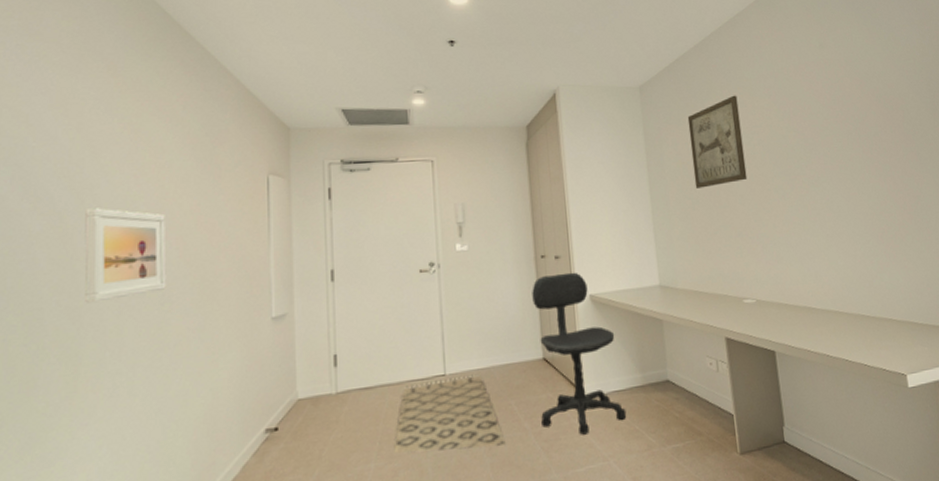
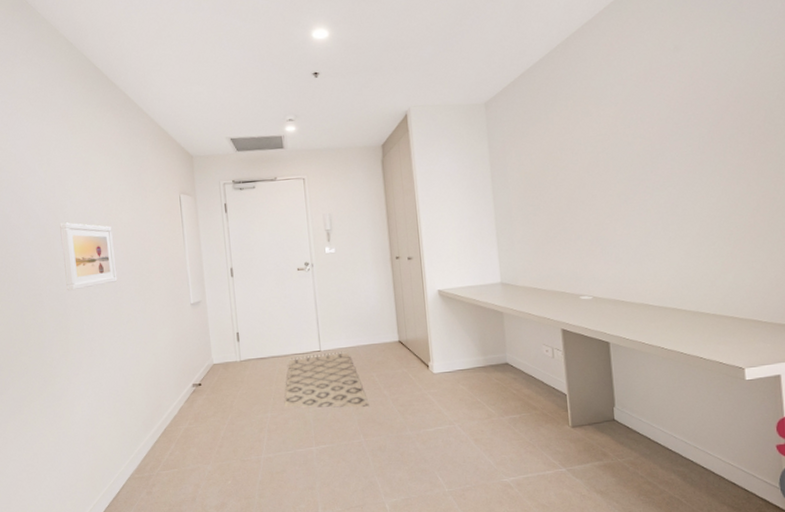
office chair: present [532,272,627,435] -> none [388,271,470,403]
wall art: present [687,95,748,188] -> none [531,105,589,196]

